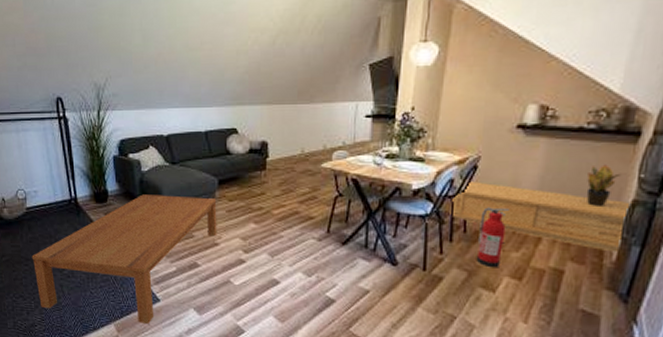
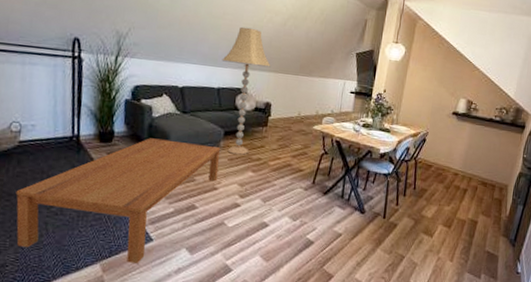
floor lamp: none [206,54,262,205] -> present [222,26,271,155]
sideboard: present [450,180,633,253] -> none [405,149,520,209]
fire extinguisher: present [476,207,509,268] -> none [421,171,445,218]
potted plant: present [586,164,627,208] -> none [492,146,516,177]

